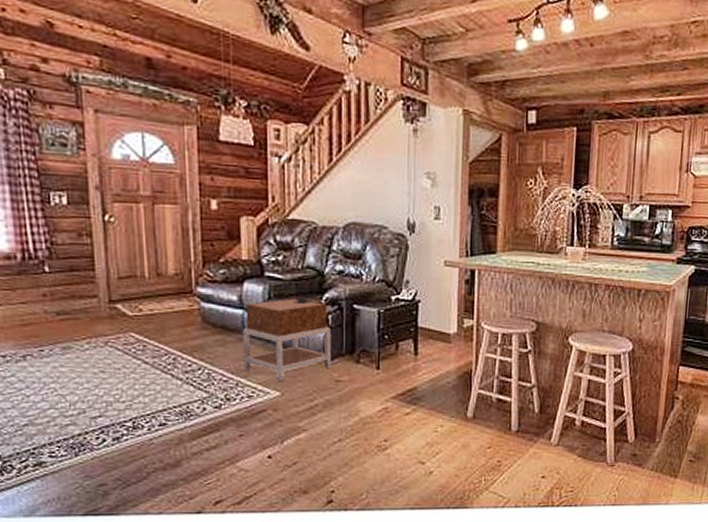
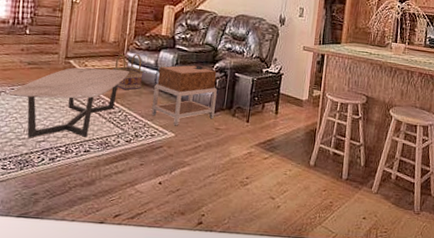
coffee table: none [39,312,204,414] -> present [10,67,129,138]
basket: none [180,288,225,340] -> present [113,53,143,91]

